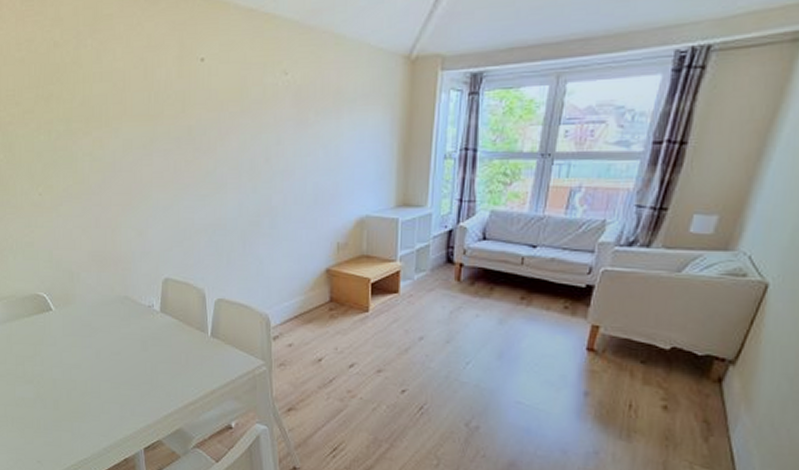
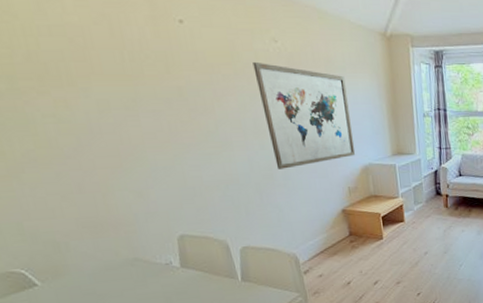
wall art: none [260,97,353,216] -> present [252,61,356,169]

